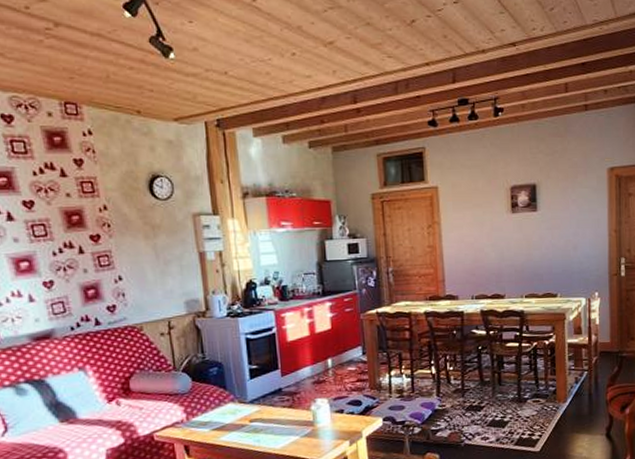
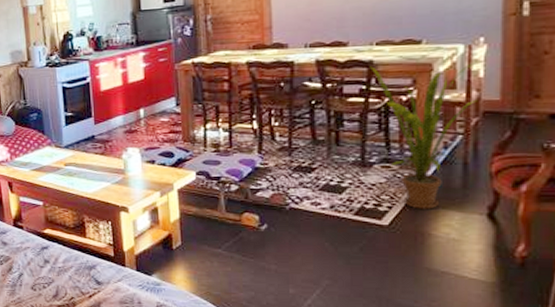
house plant: none [521,310,600,435] -> present [369,59,486,209]

